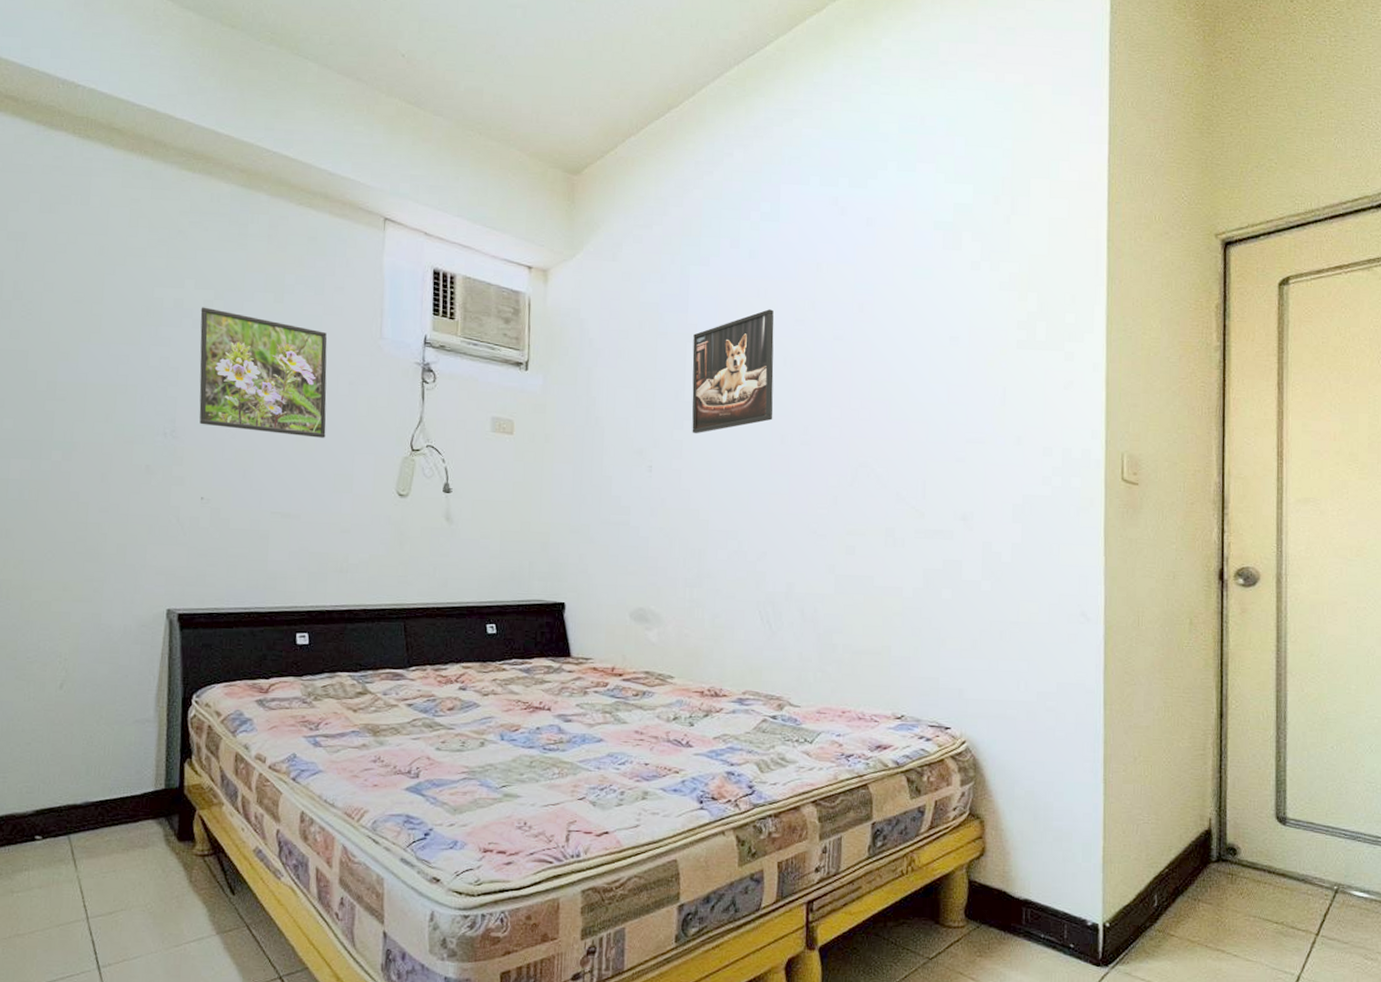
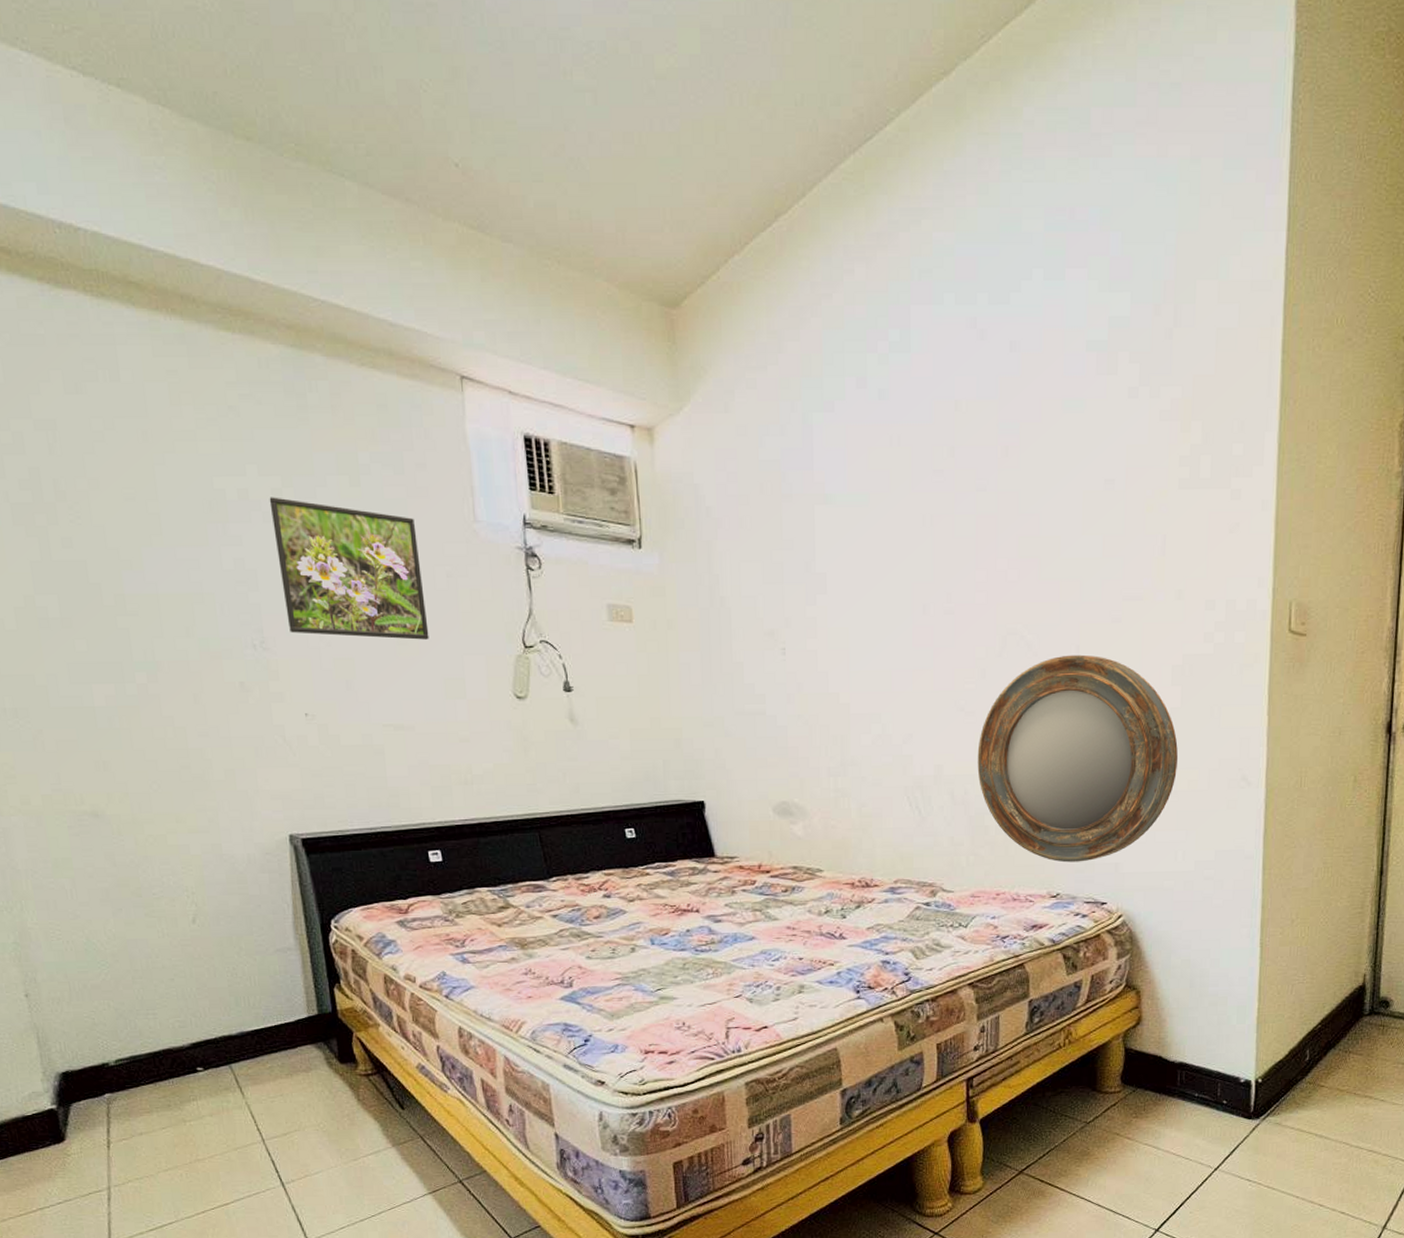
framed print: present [692,309,774,434] -> none [821,460,913,610]
home mirror: none [827,488,1019,686] -> present [977,654,1178,863]

